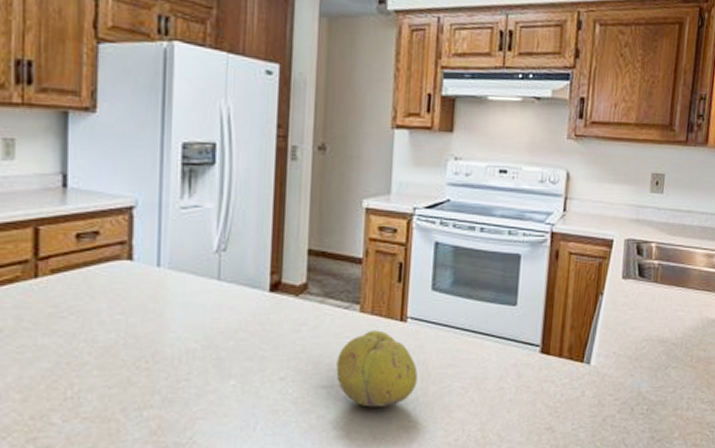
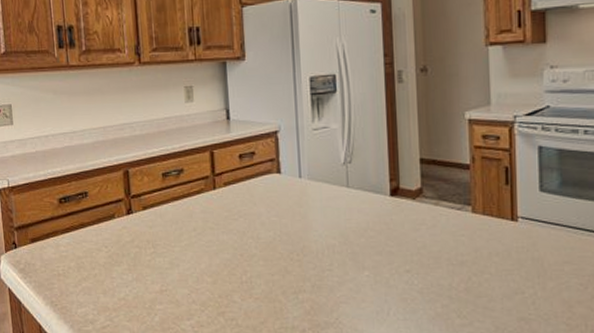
fruit: present [336,330,418,407] -> none [455,229,534,299]

